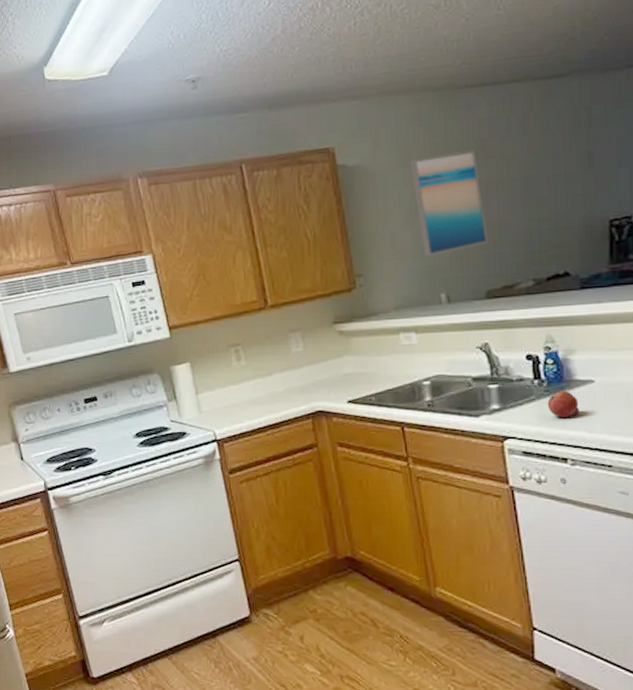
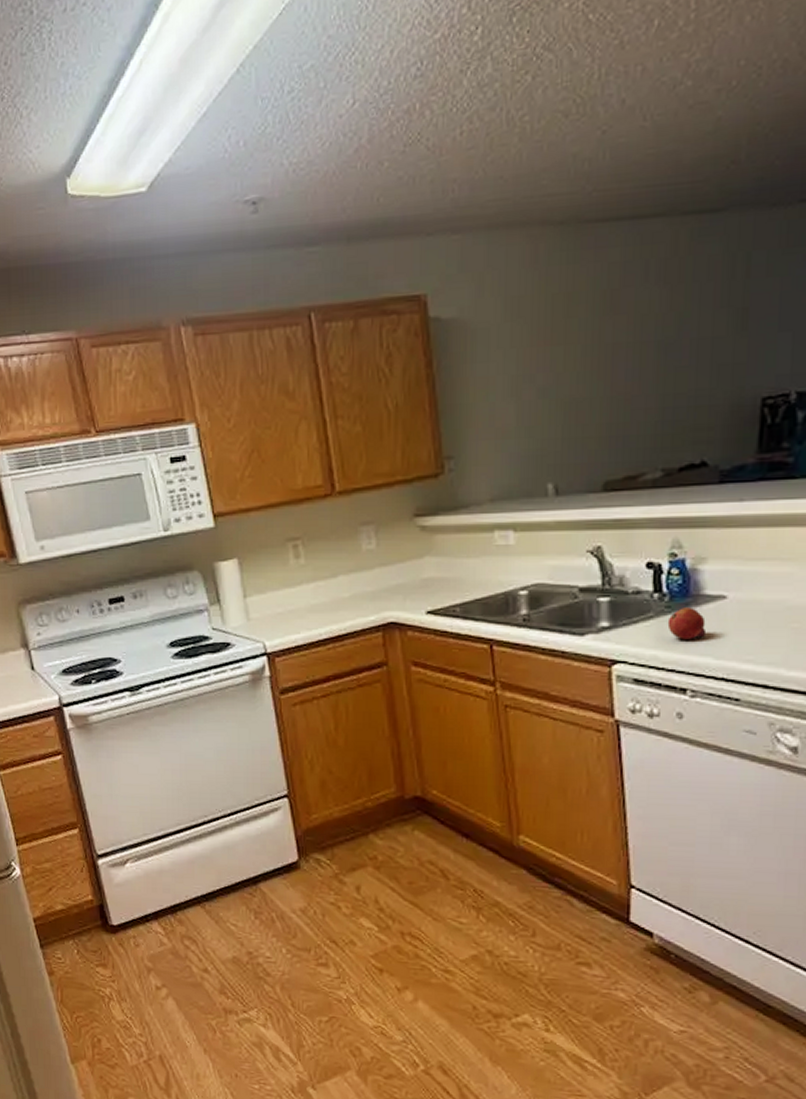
wall art: present [409,150,488,257] -> none [519,303,610,437]

